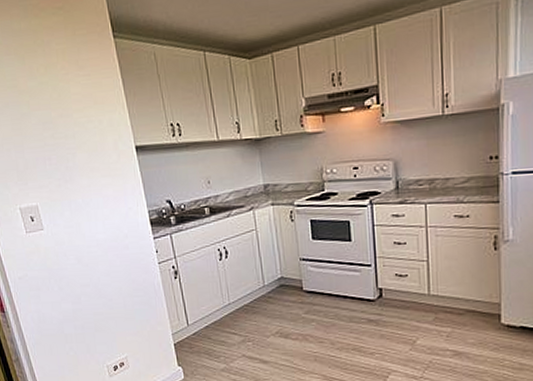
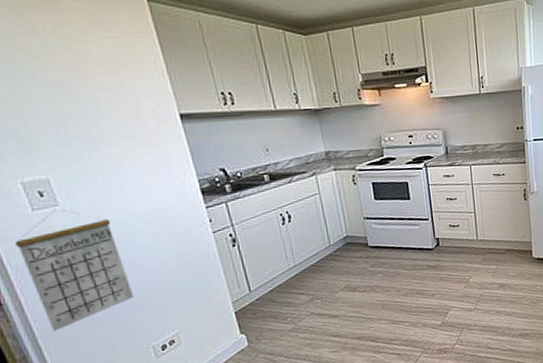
calendar: none [15,233,95,340] -> present [16,209,134,331]

